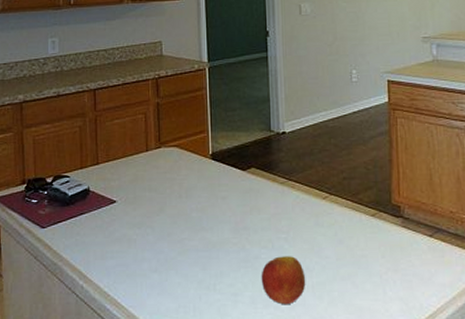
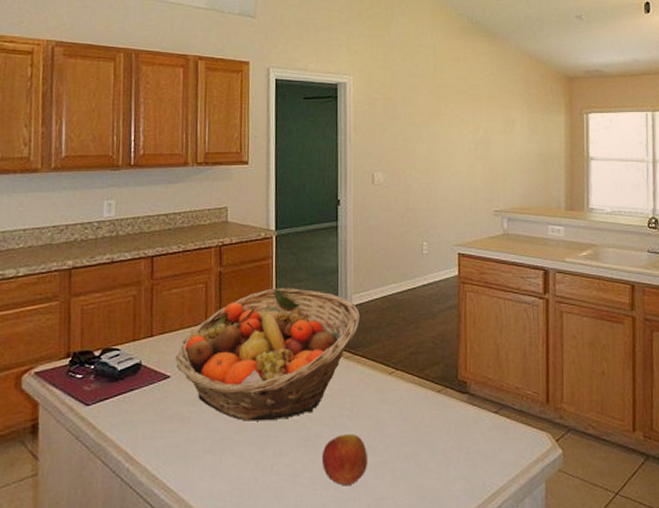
fruit basket: none [121,117,292,243] -> present [176,288,359,421]

